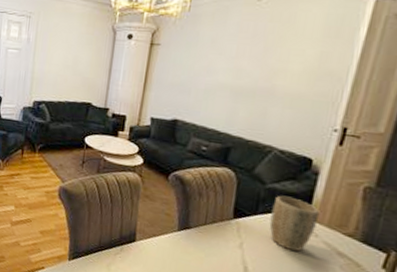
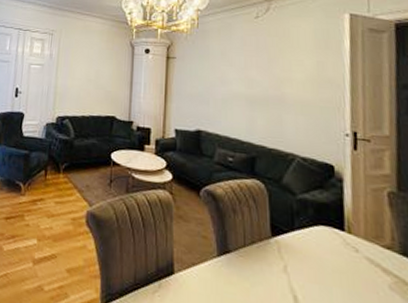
plant pot: present [269,195,319,252] -> none [307,206,354,272]

